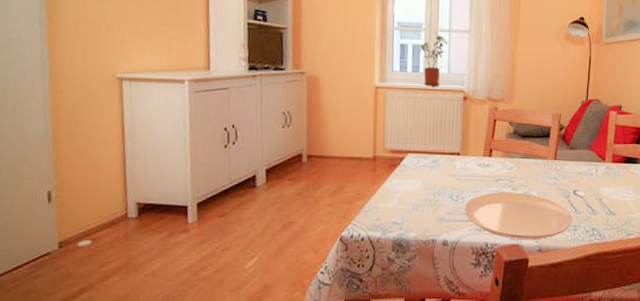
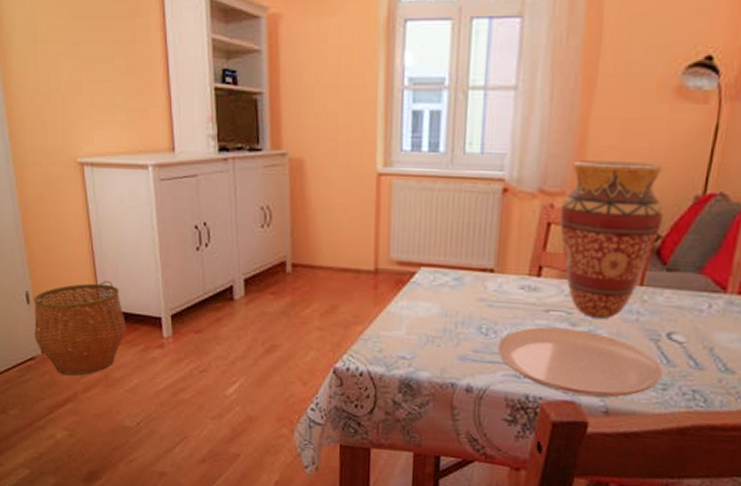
basket: none [51,177,152,266] -> present [33,281,126,376]
house plant: present [419,35,448,87] -> none [438,96,483,174]
vase: none [501,79,564,183] -> present [559,160,664,319]

